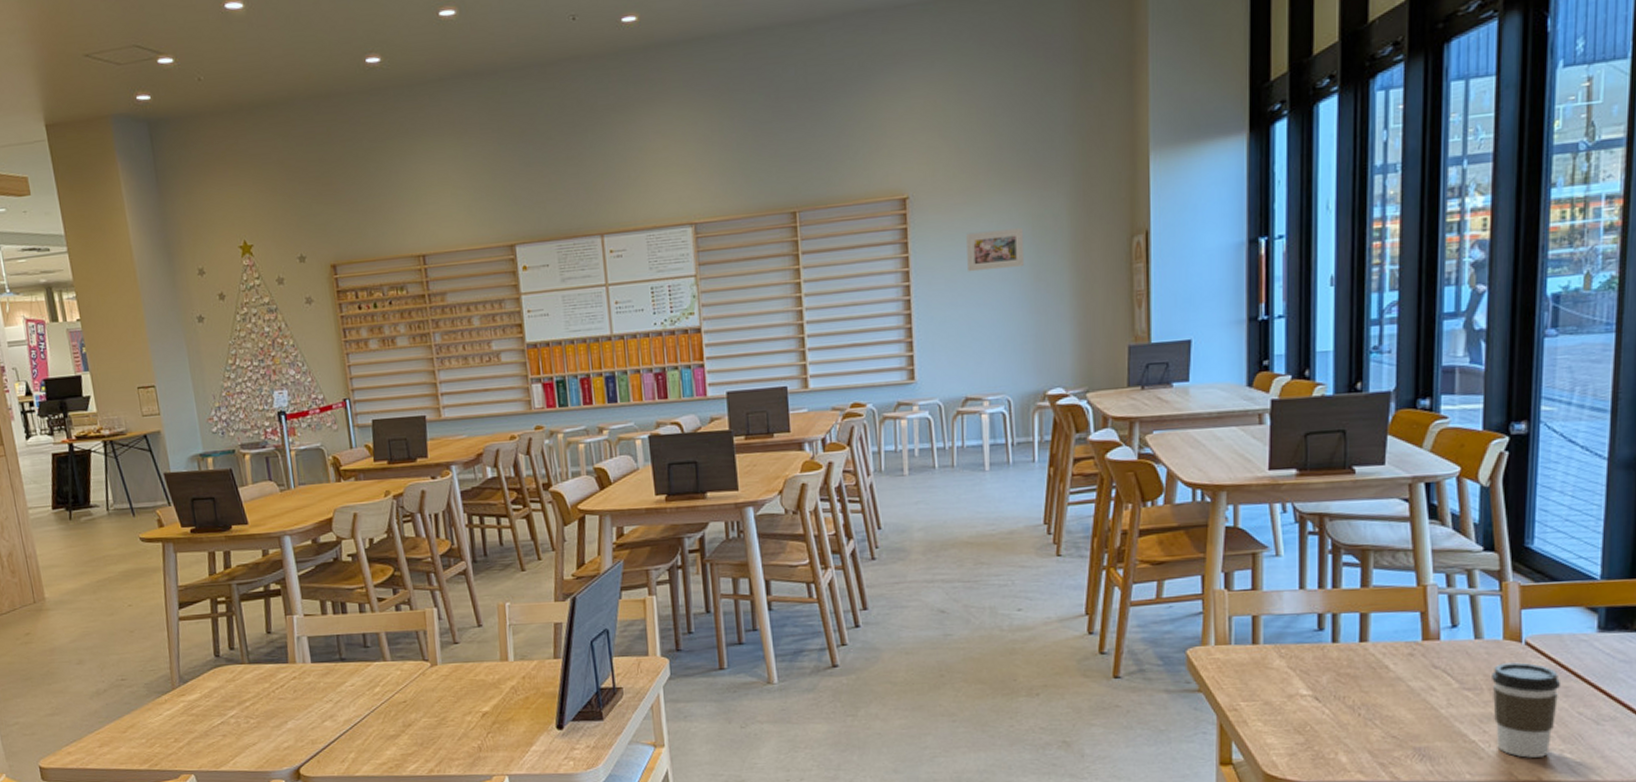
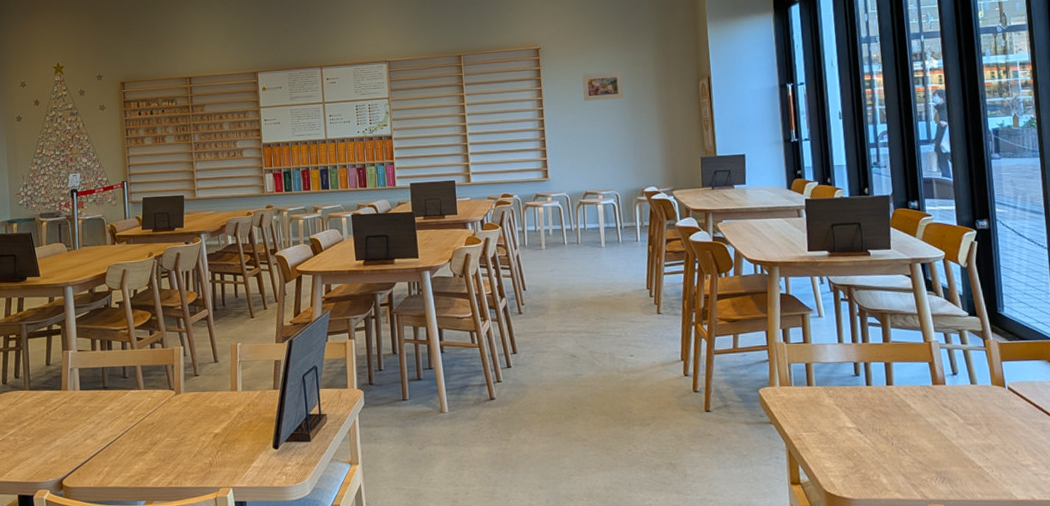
coffee cup: present [1492,662,1561,758] -> none [987,403,1039,481]

